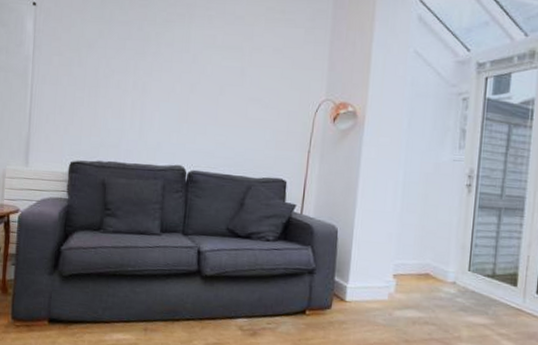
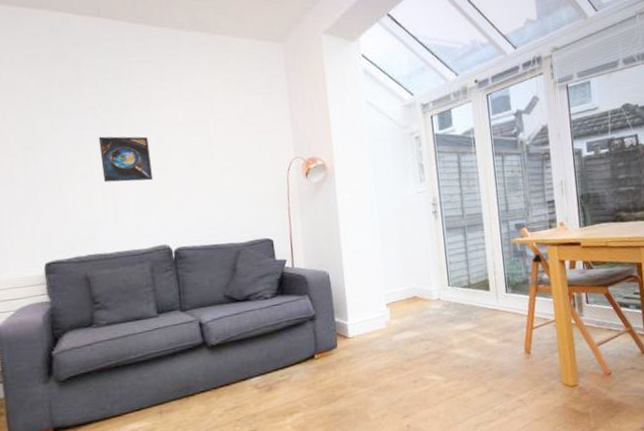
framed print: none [135,48,184,100] -> present [98,136,153,183]

